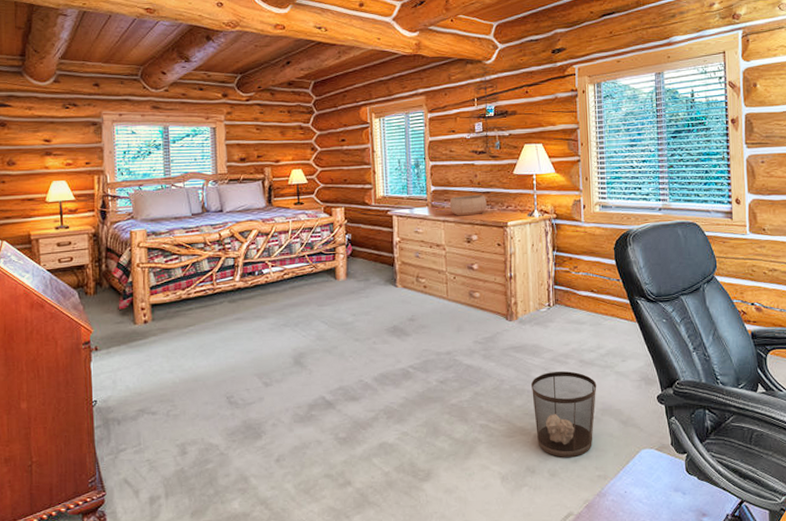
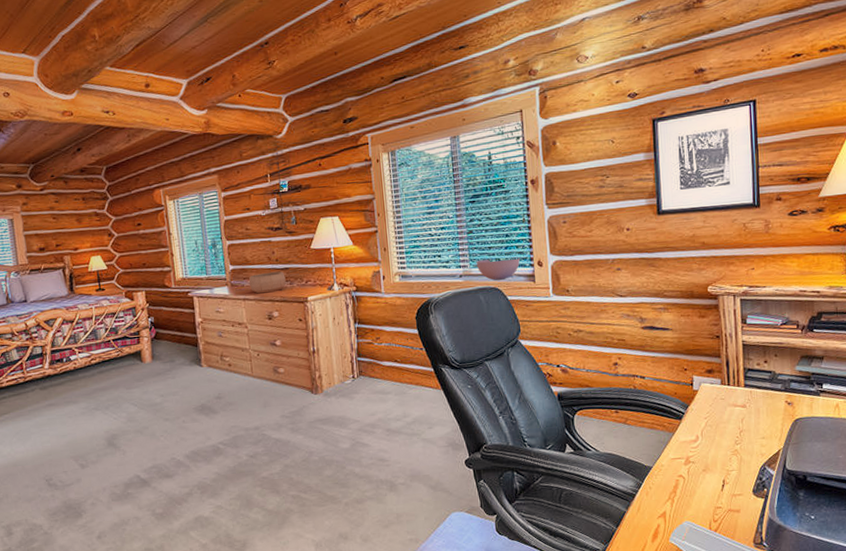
waste bin: present [530,371,597,458] -> none [339,440,405,524]
decorative bowl: none [675,193,718,216] -> present [476,257,520,281]

